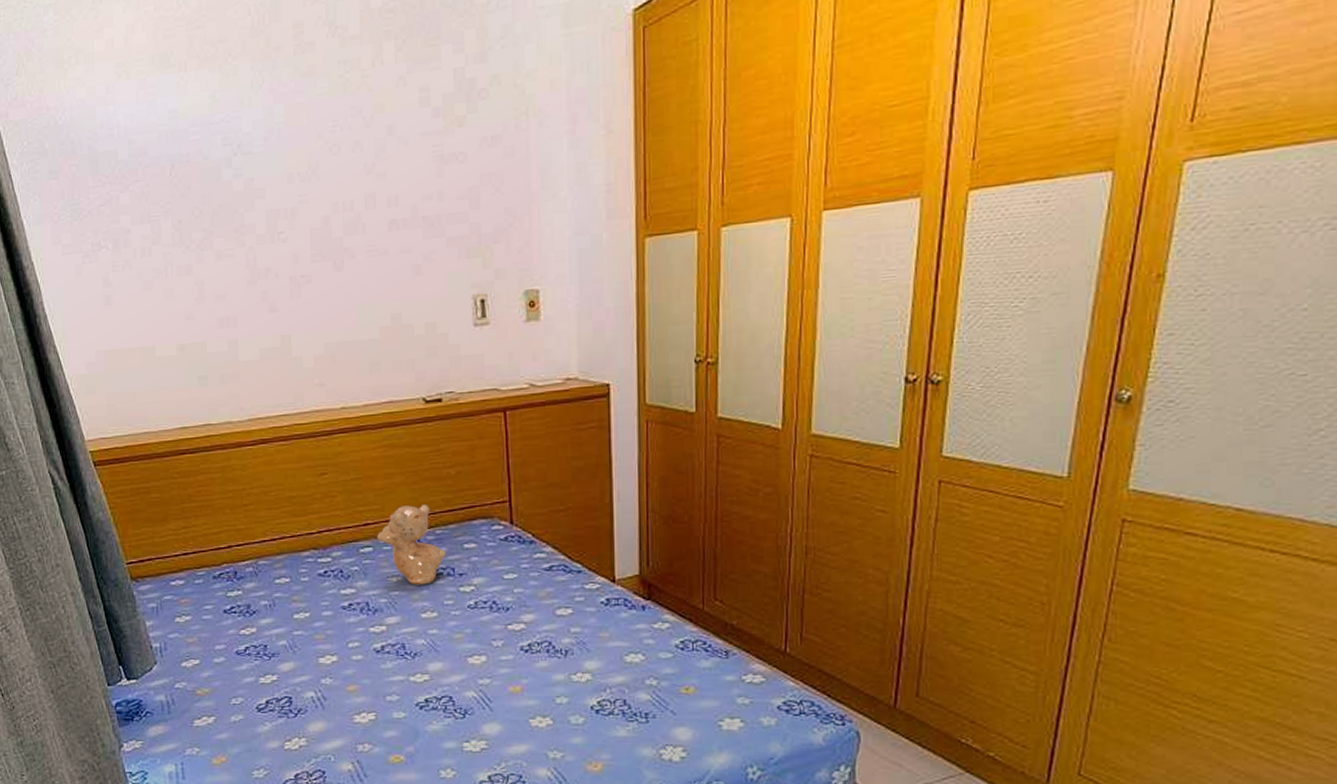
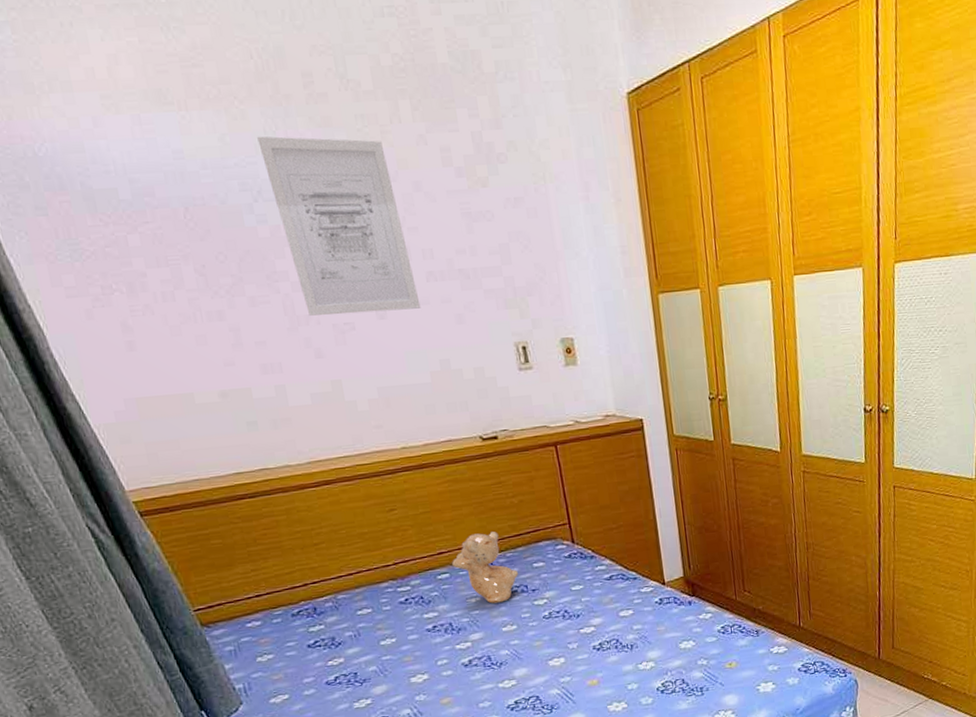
wall art: none [244,85,379,269] -> present [257,136,421,316]

